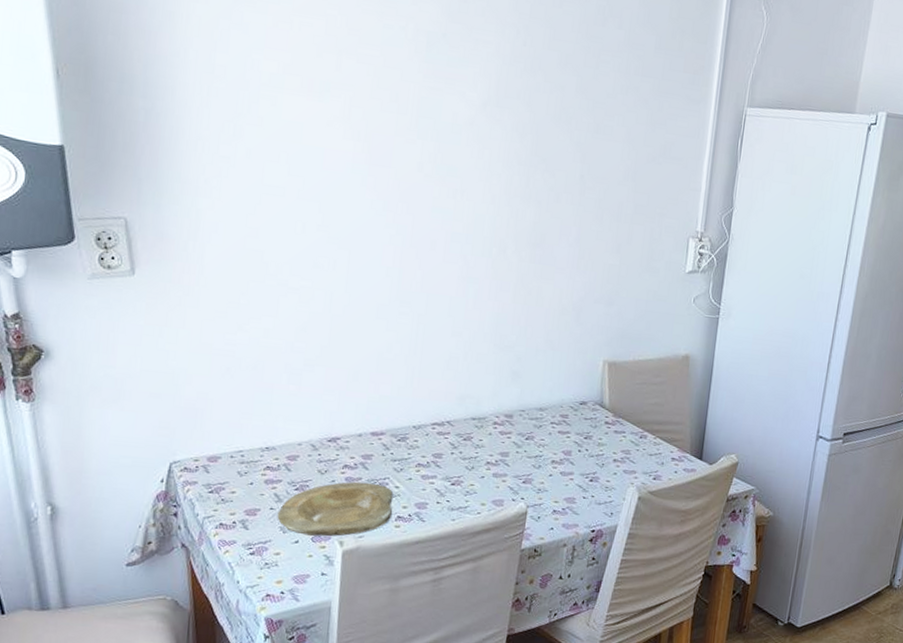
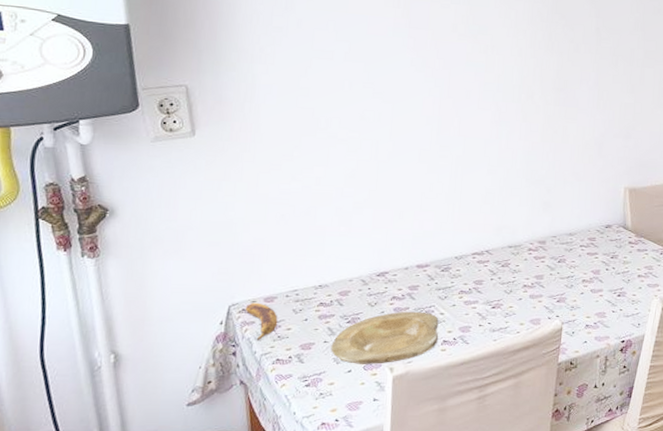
banana: none [187,461,222,503] -> present [245,302,278,342]

